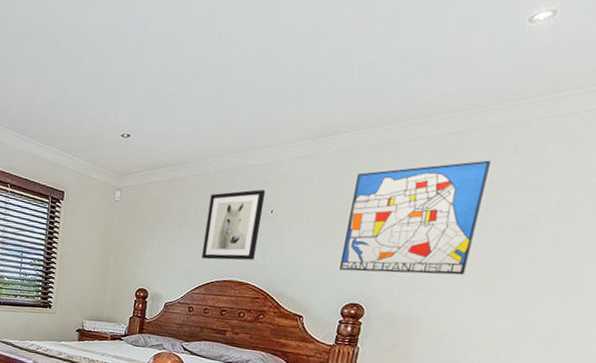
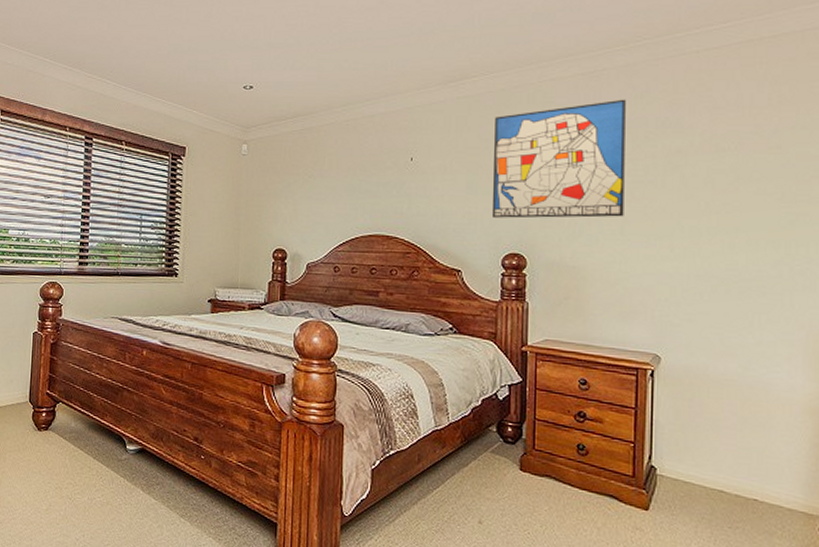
wall art: present [201,189,266,260] -> none [342,137,403,213]

